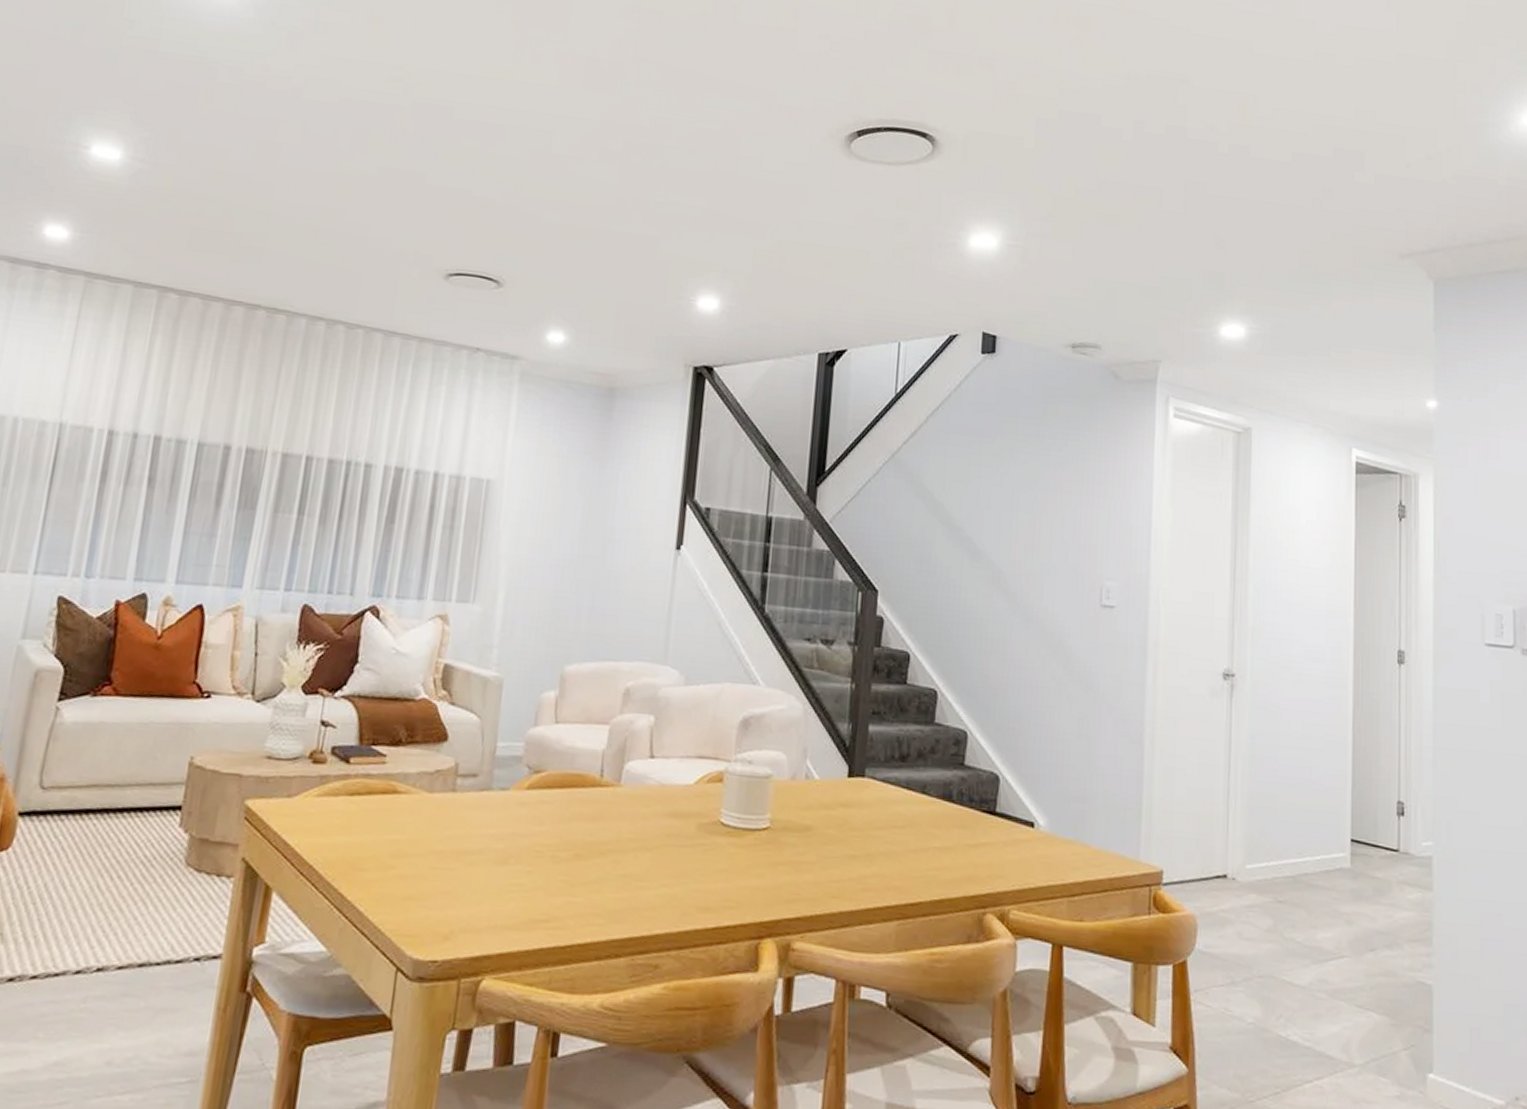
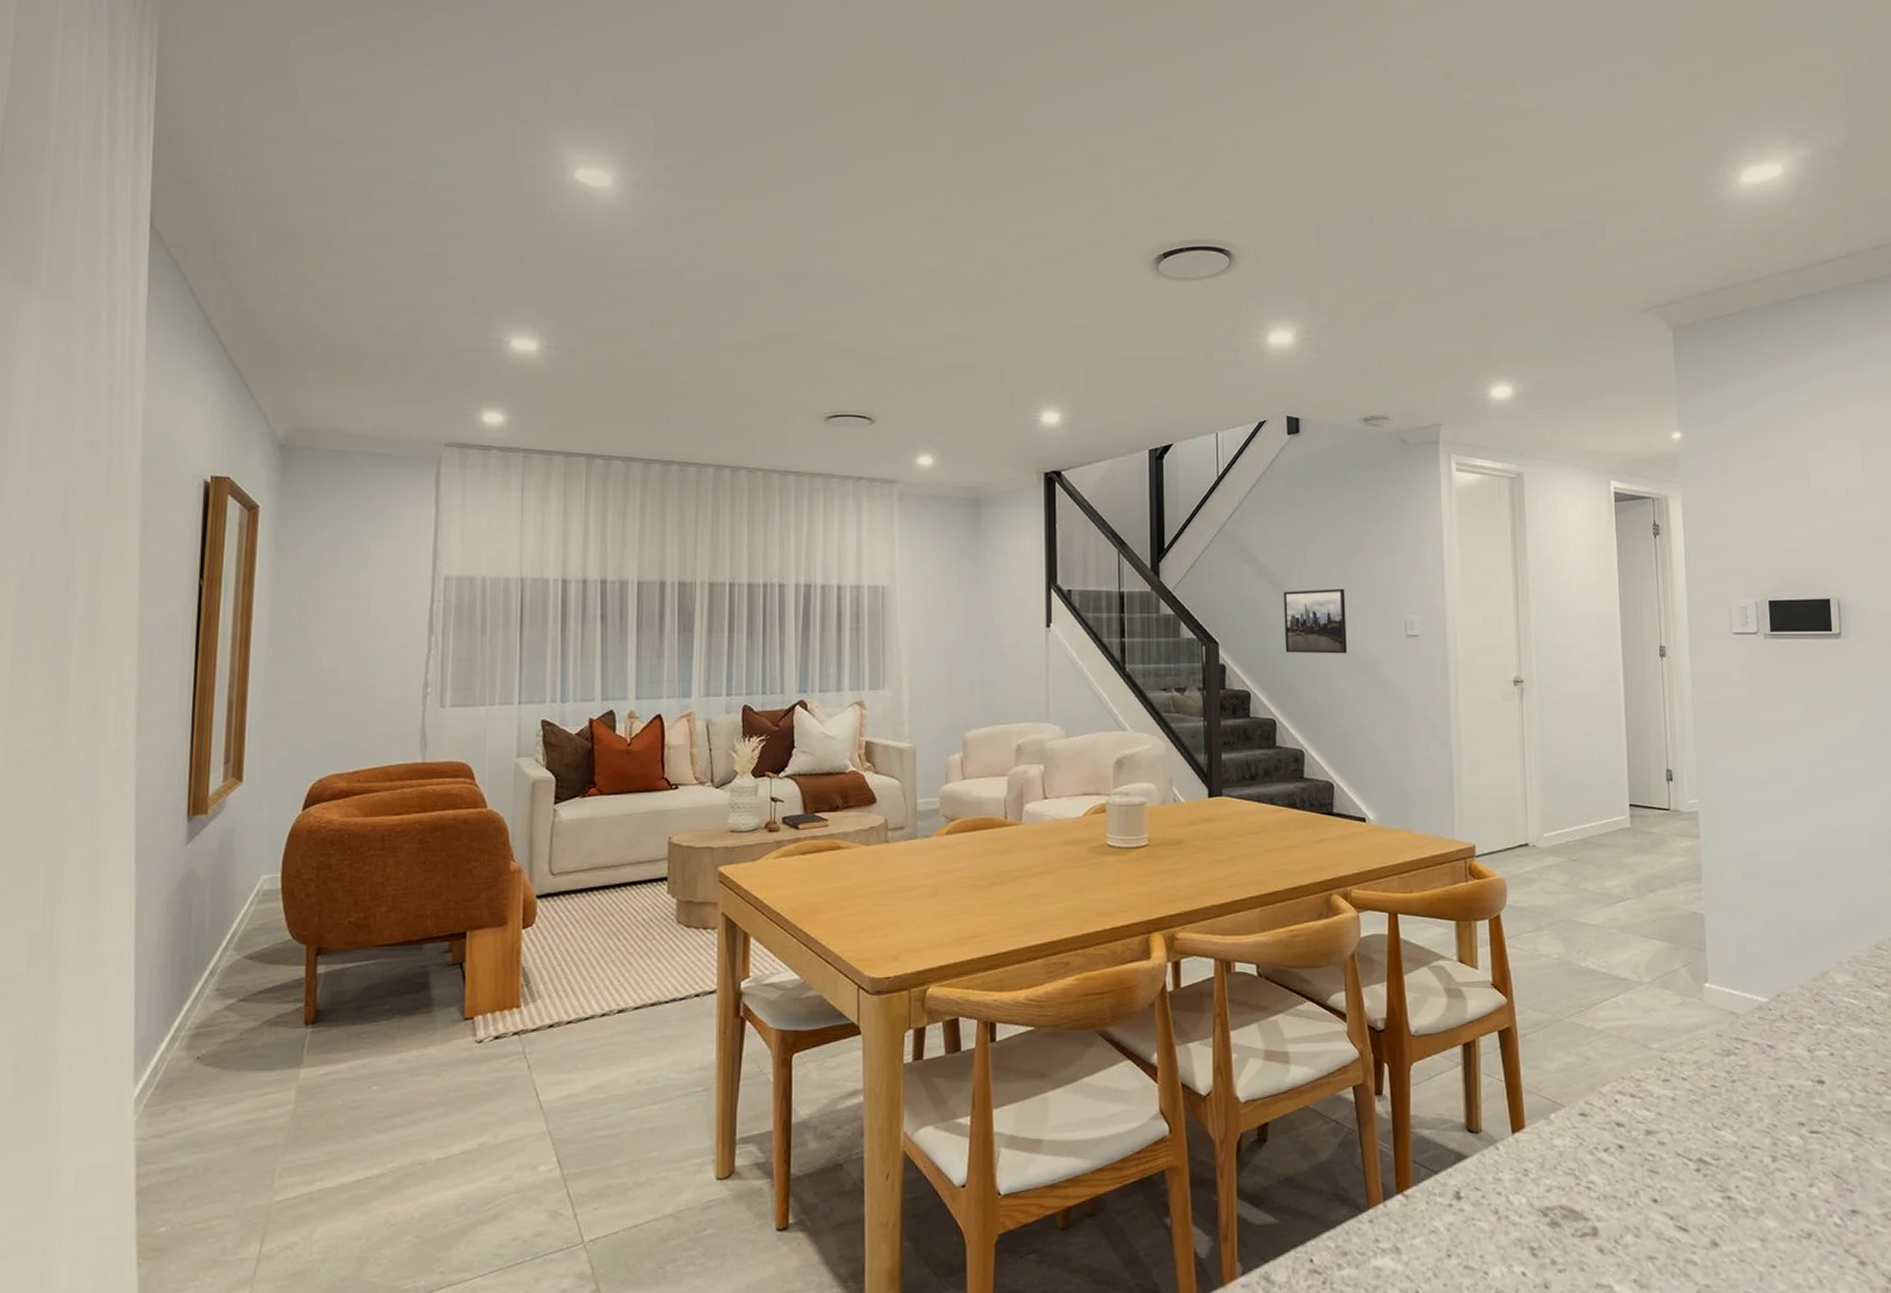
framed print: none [956,537,1033,620] -> present [1284,588,1347,654]

